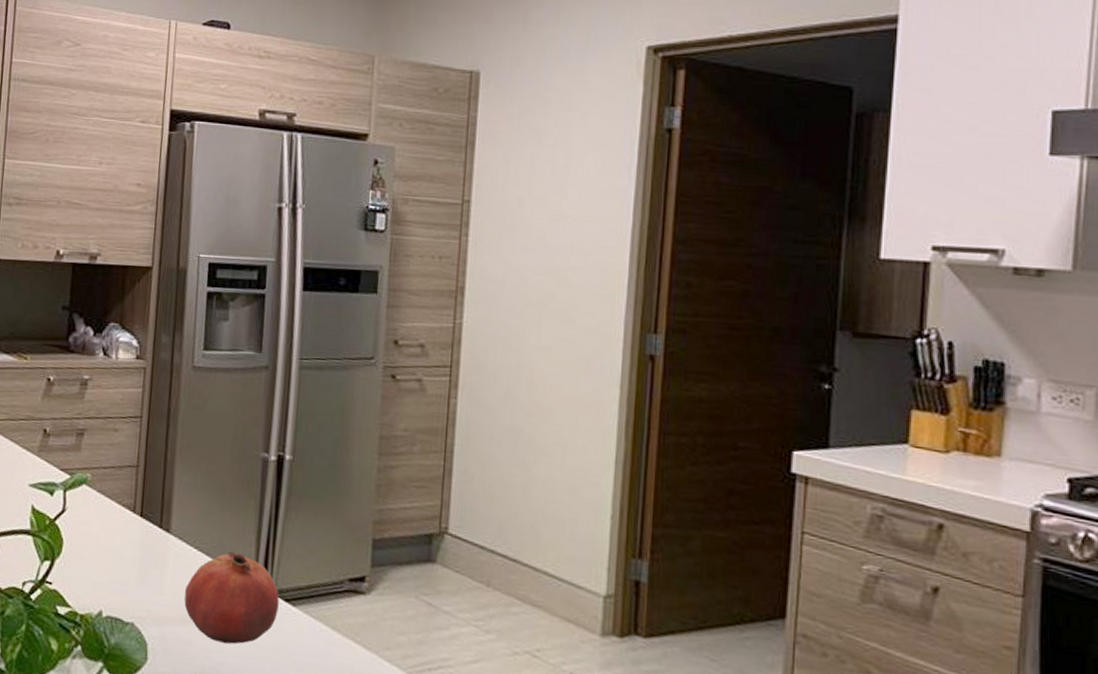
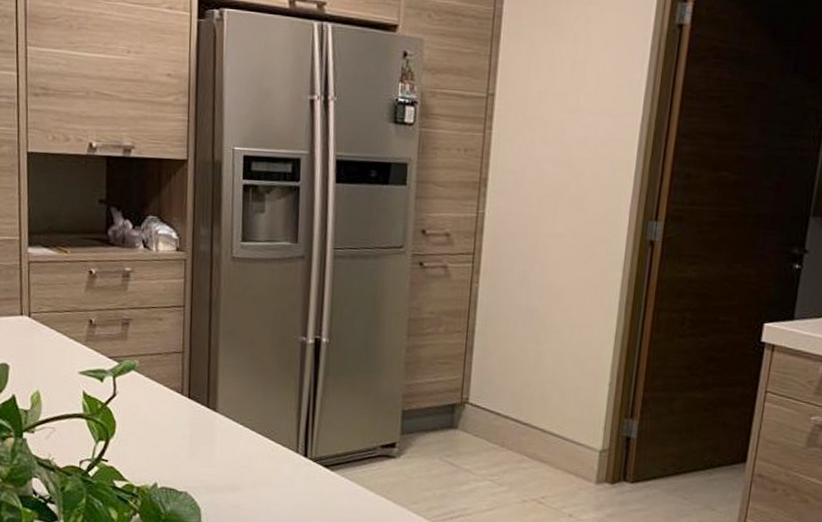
fruit: present [184,551,279,644] -> none [232,426,319,506]

